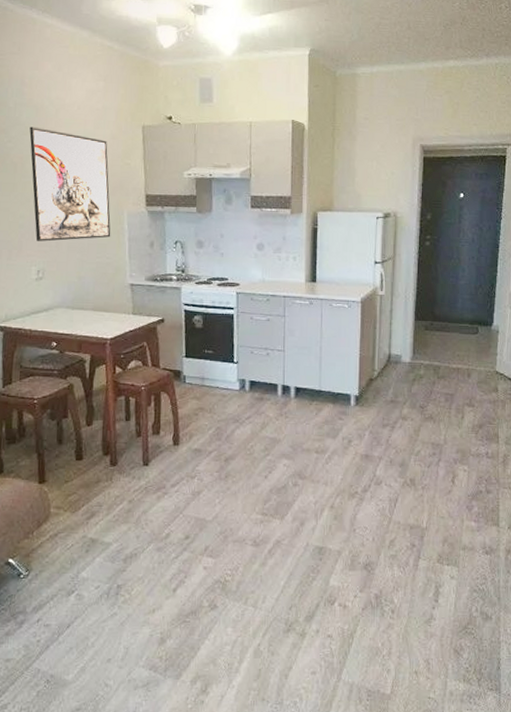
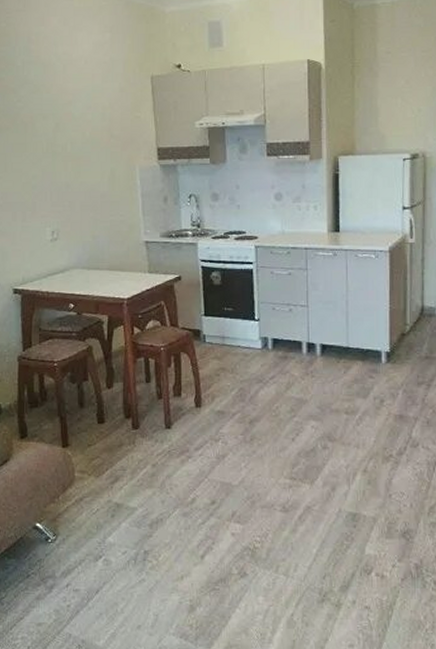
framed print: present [29,126,111,242] -> none [38,84,124,201]

